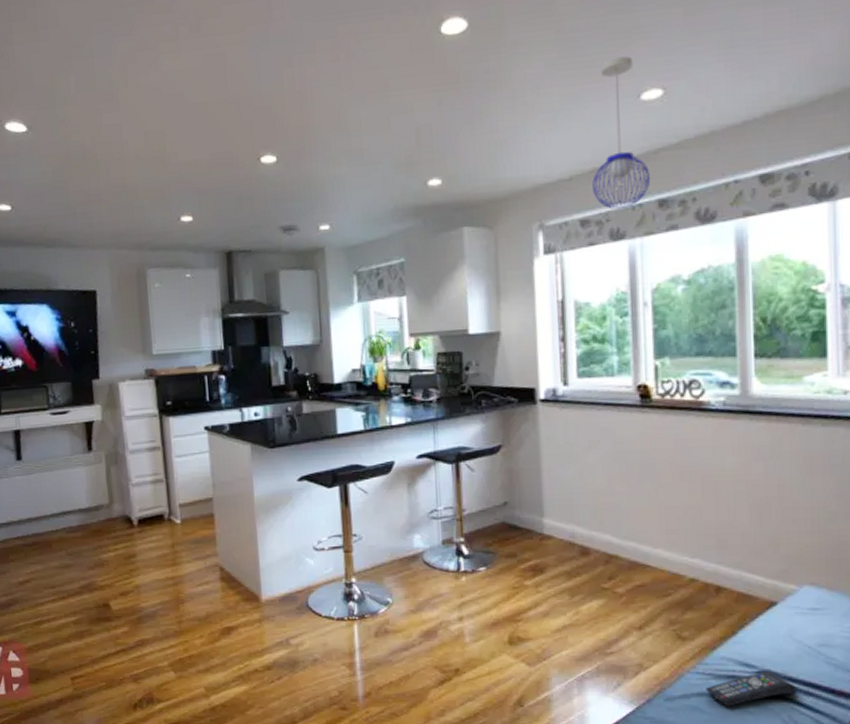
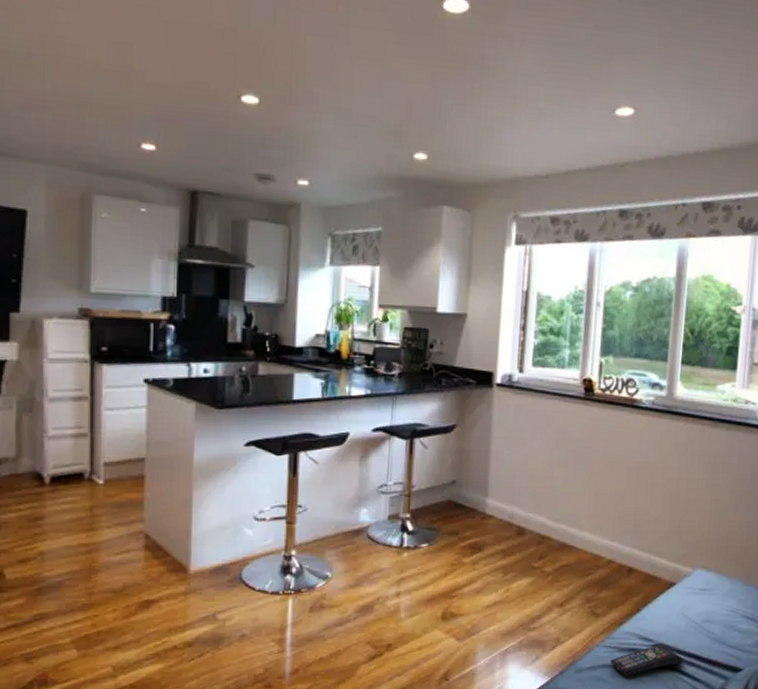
pendant light: present [592,56,651,209] -> none [565,70,616,212]

